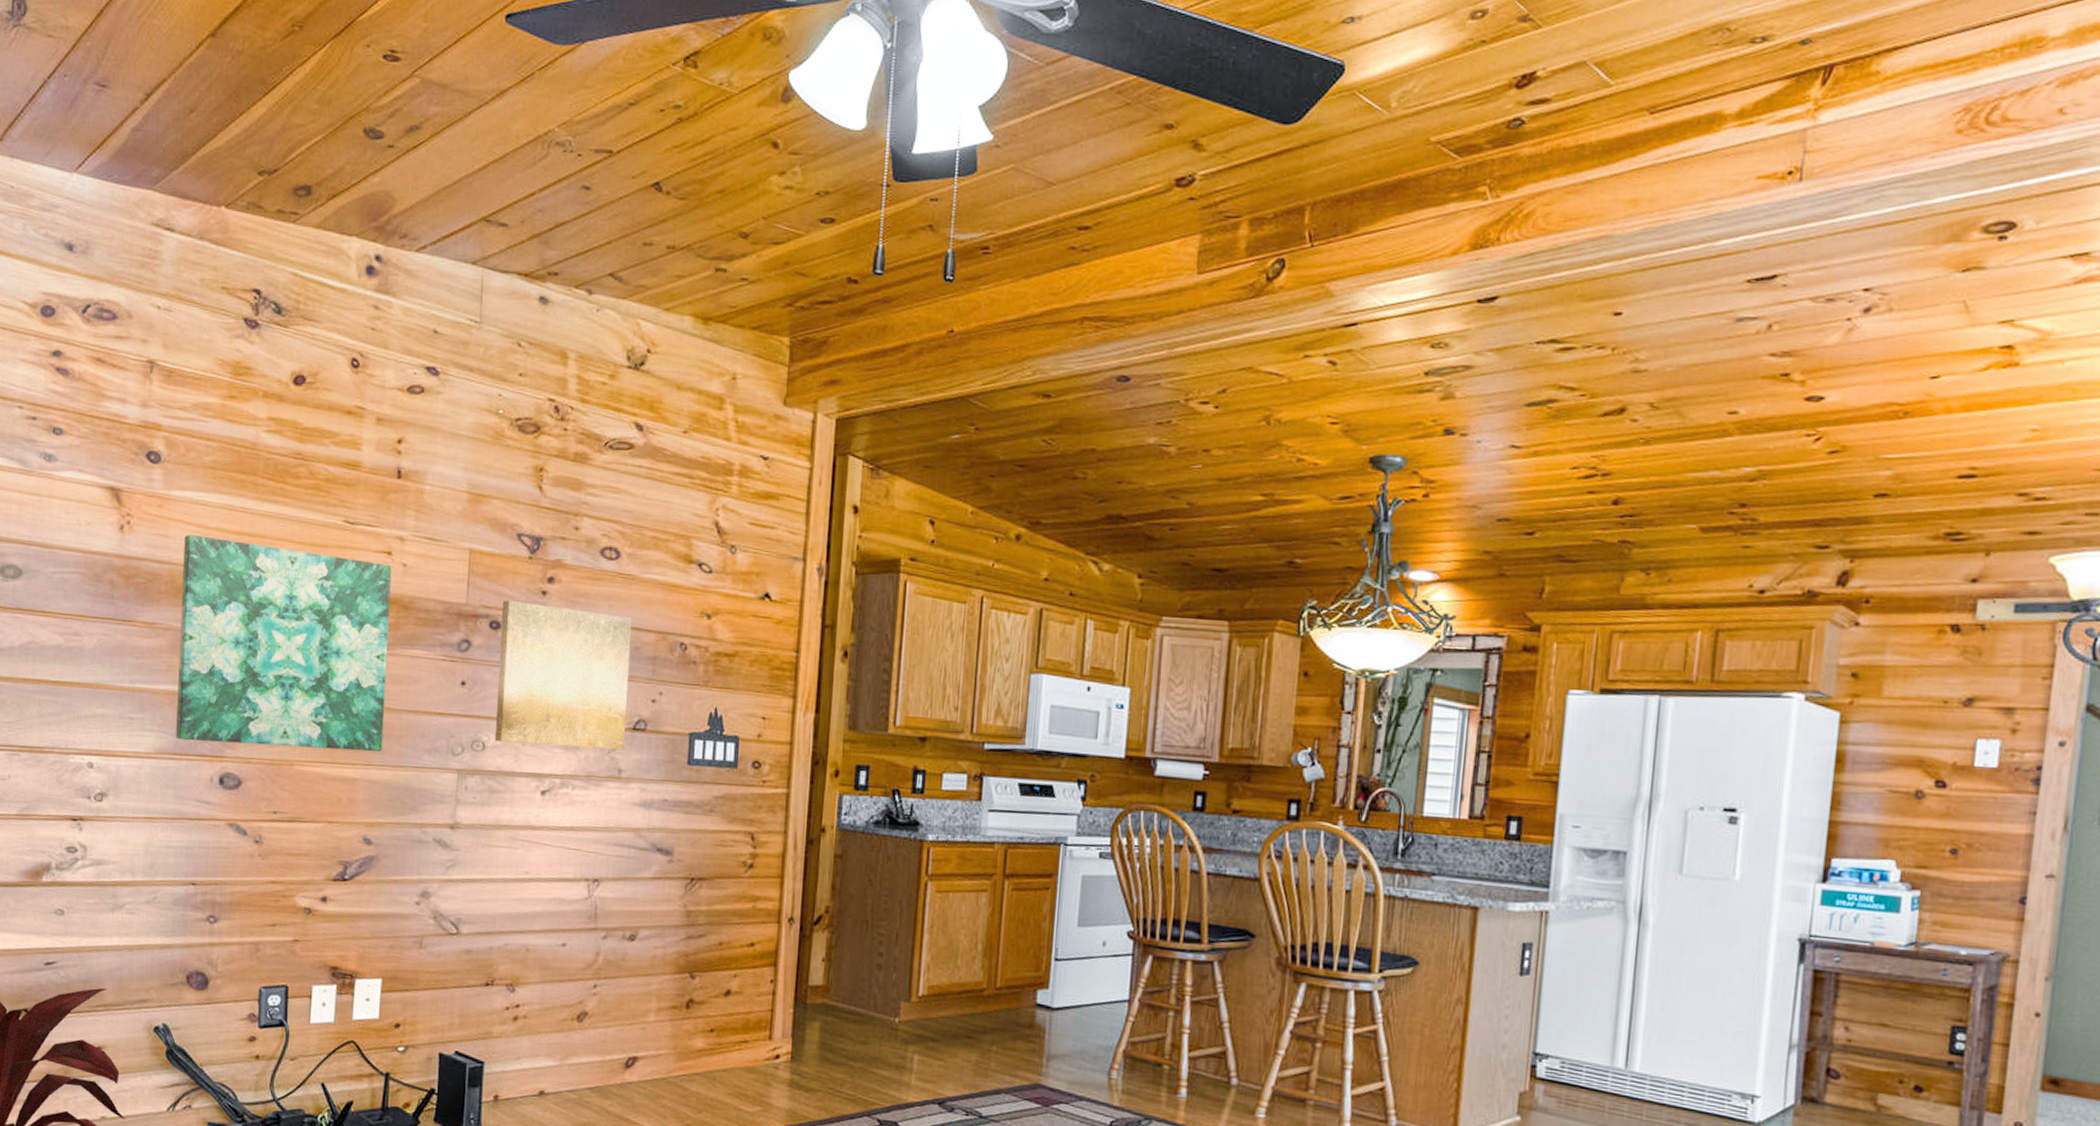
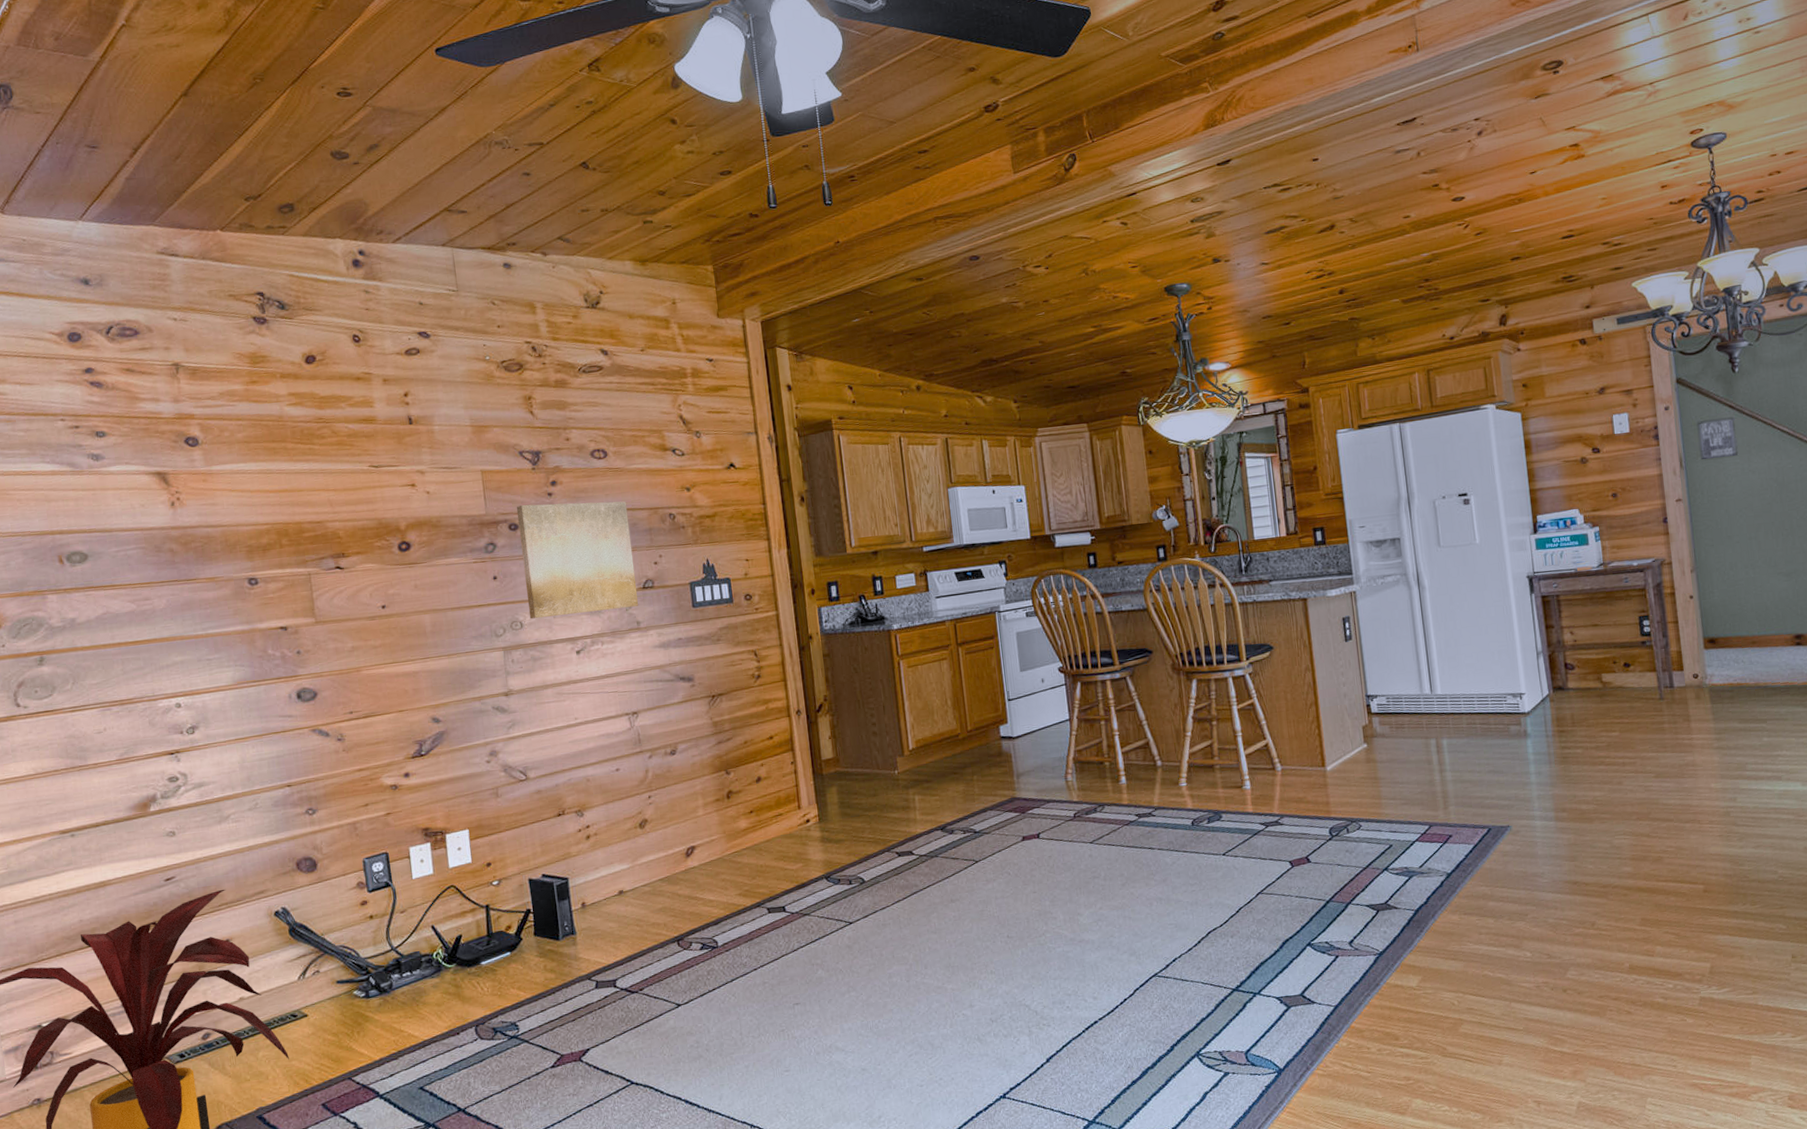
wall art: present [176,534,392,753] -> none [231,494,436,669]

